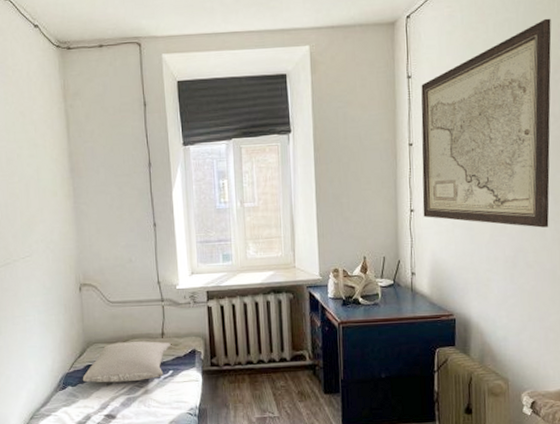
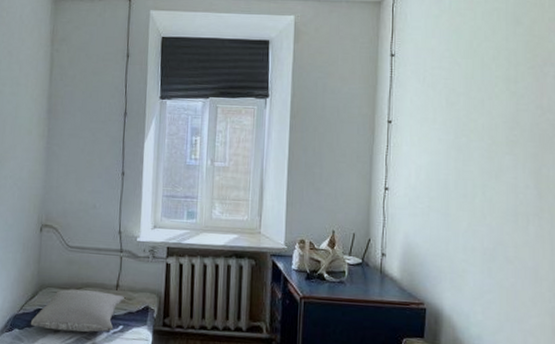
wall art: present [421,18,552,228] -> none [398,11,542,223]

